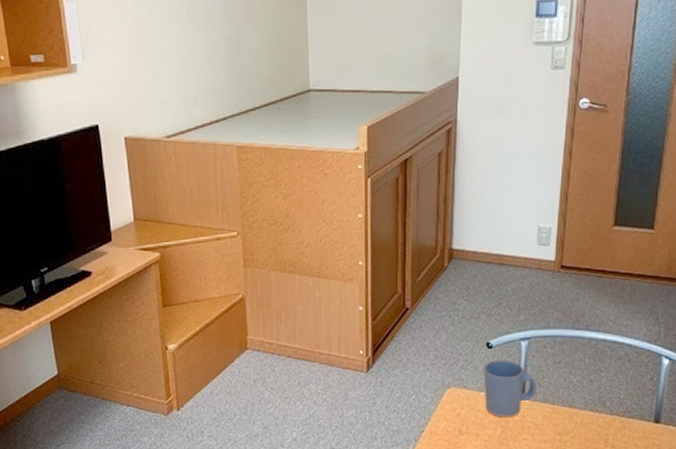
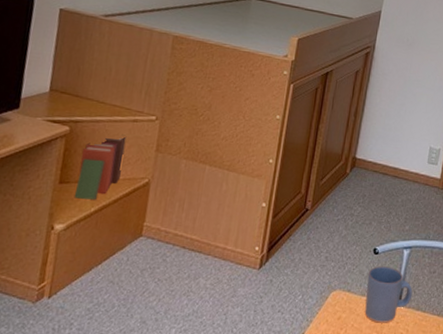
books: none [177,255,216,319] -> present [74,136,127,200]

